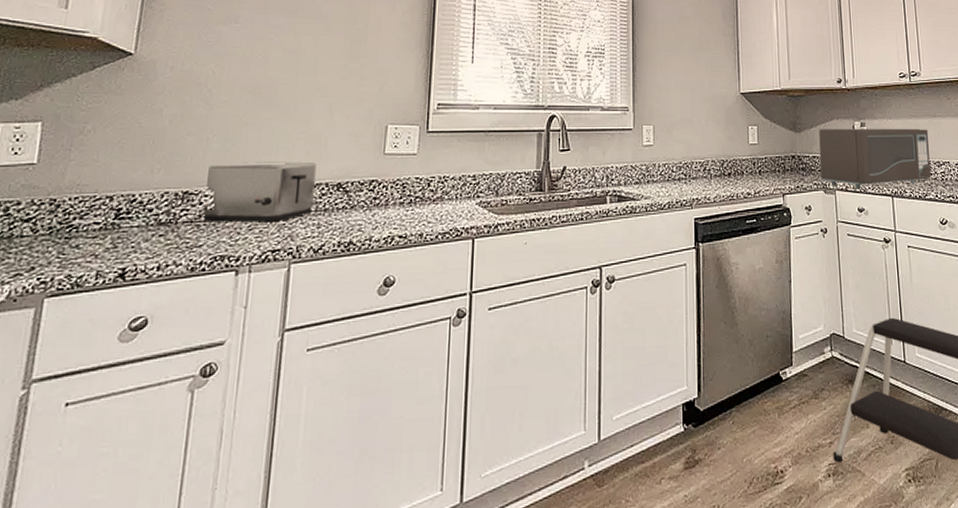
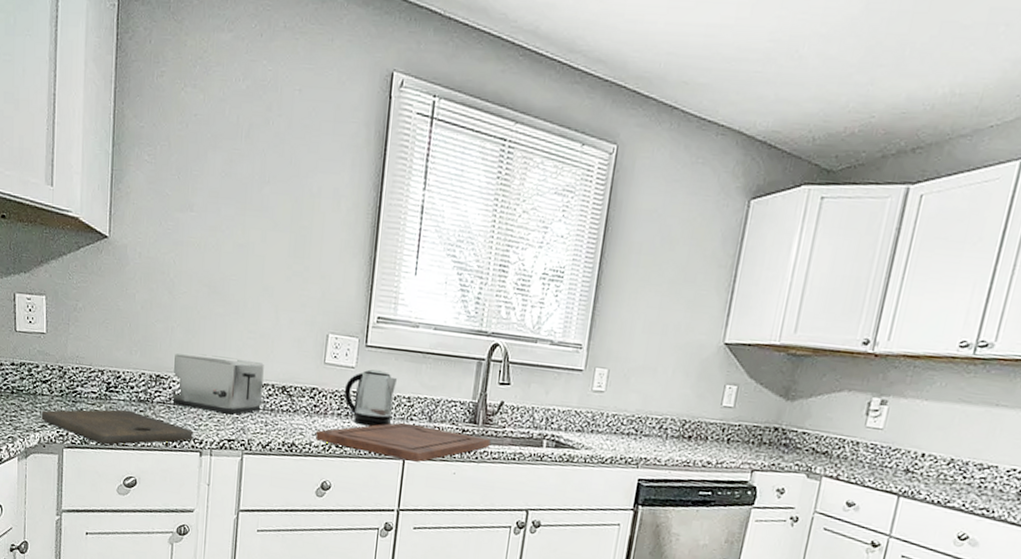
cutting board: none [15,237,228,284] -> present [41,409,193,445]
cutting board: none [376,200,558,239] -> present [316,422,491,463]
kettle: none [406,154,462,211] -> present [344,369,398,427]
microwave: present [819,128,931,189] -> none [805,400,980,486]

